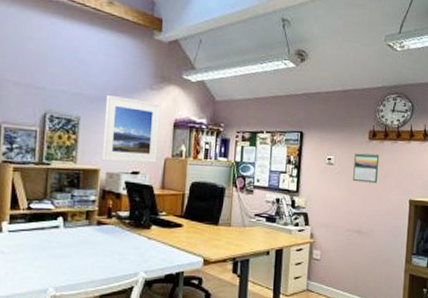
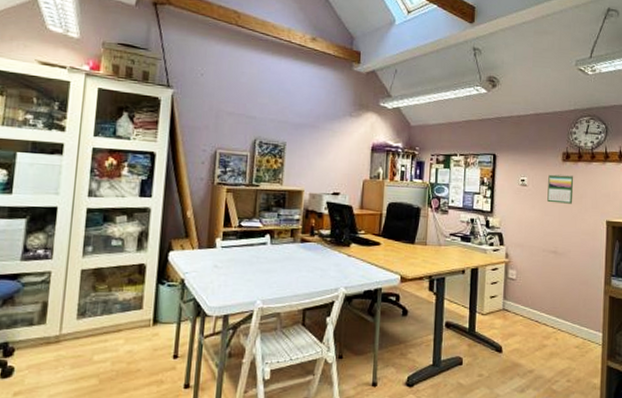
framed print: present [102,94,161,163] -> none [305,121,360,185]

